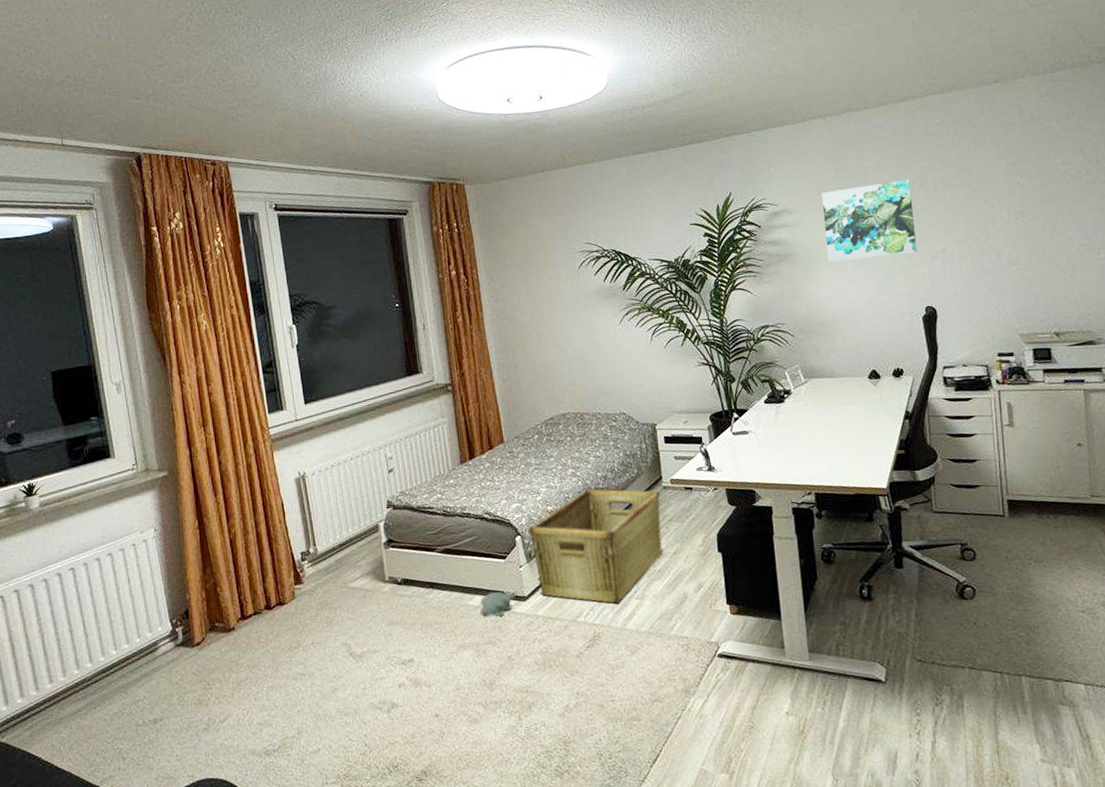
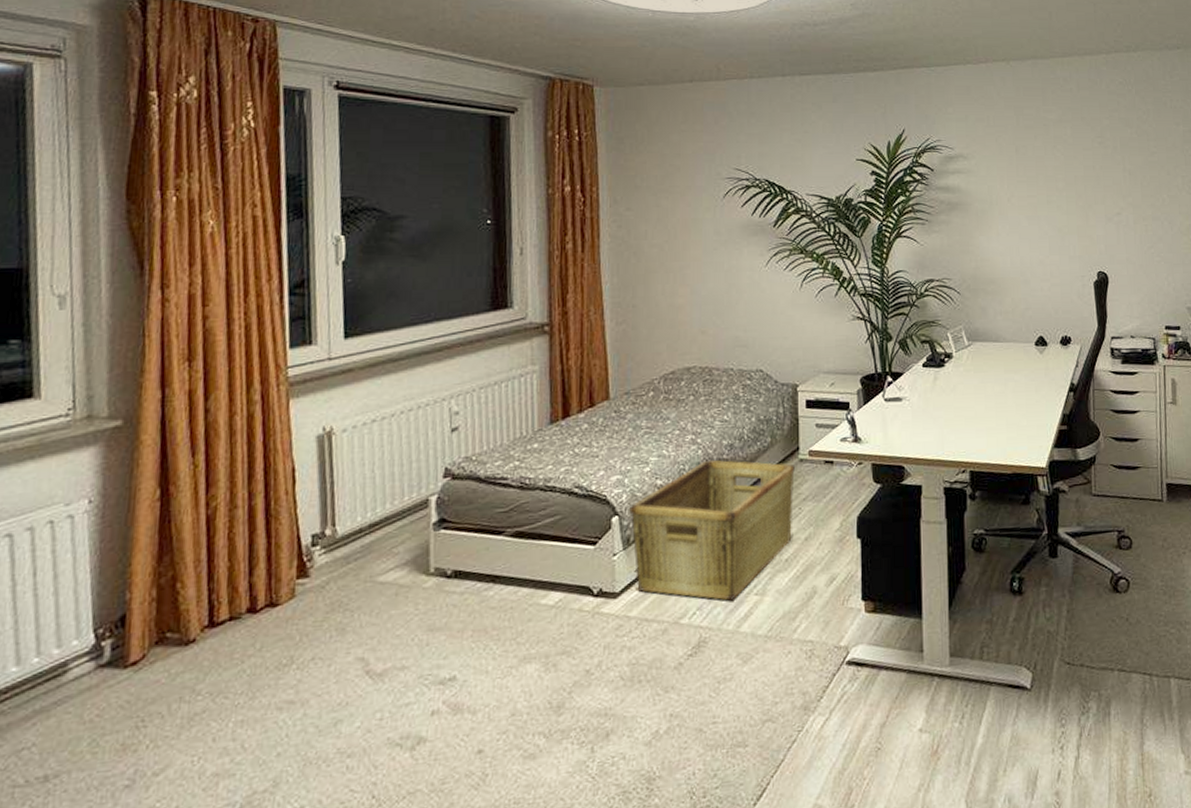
plush toy: present [480,592,517,618] -> none [556,587,606,620]
wall art: present [822,179,917,262] -> none [1000,136,1093,216]

